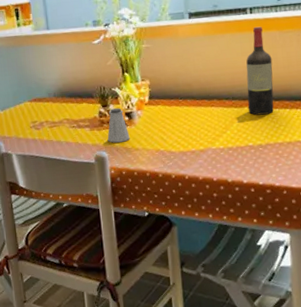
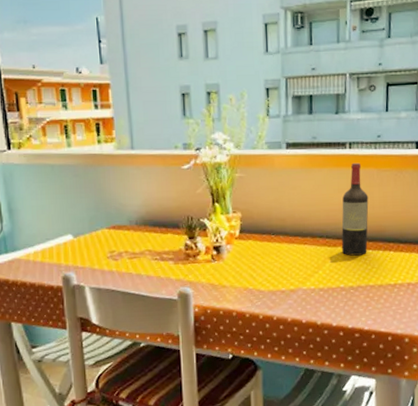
saltshaker: present [107,108,130,143] -> none [192,241,217,279]

